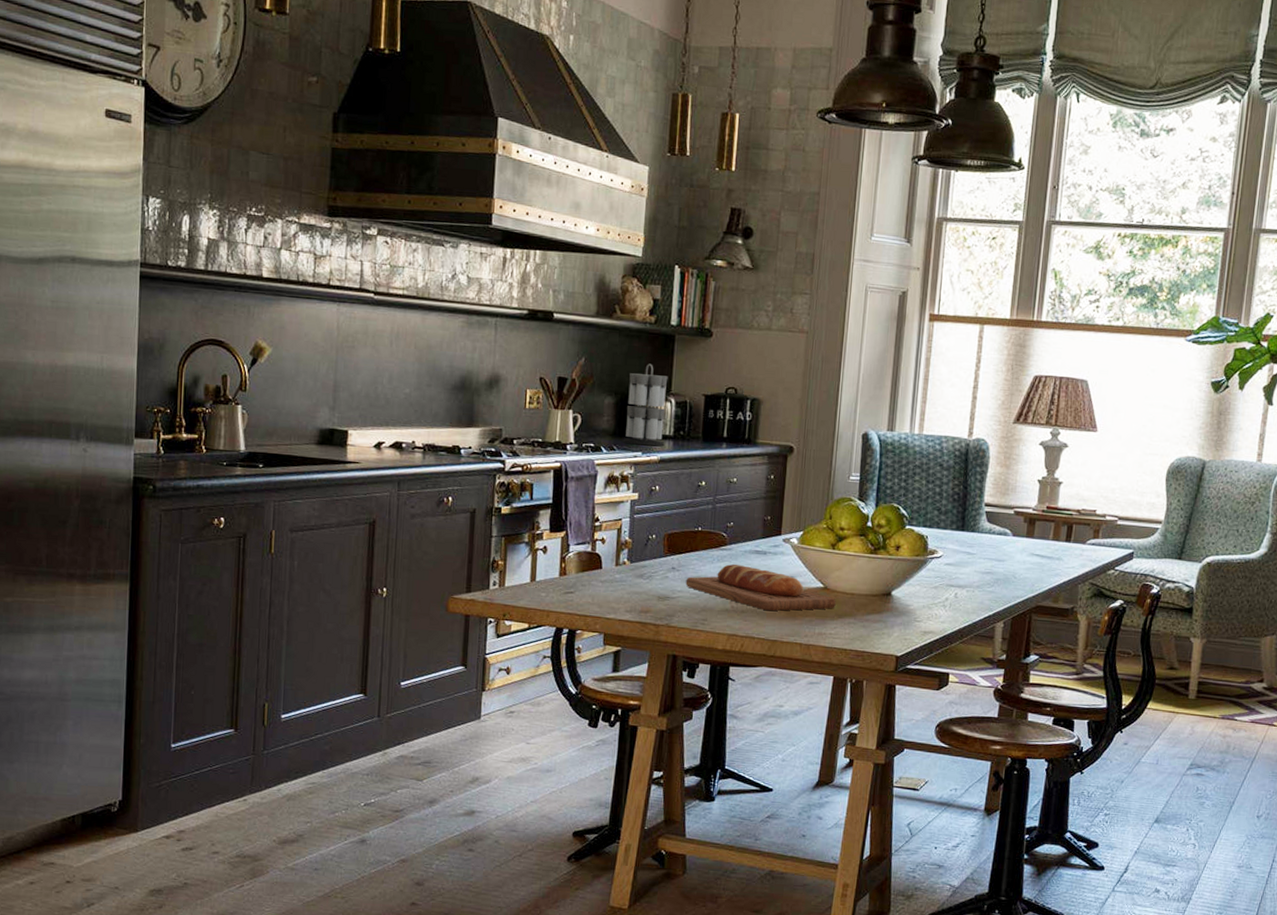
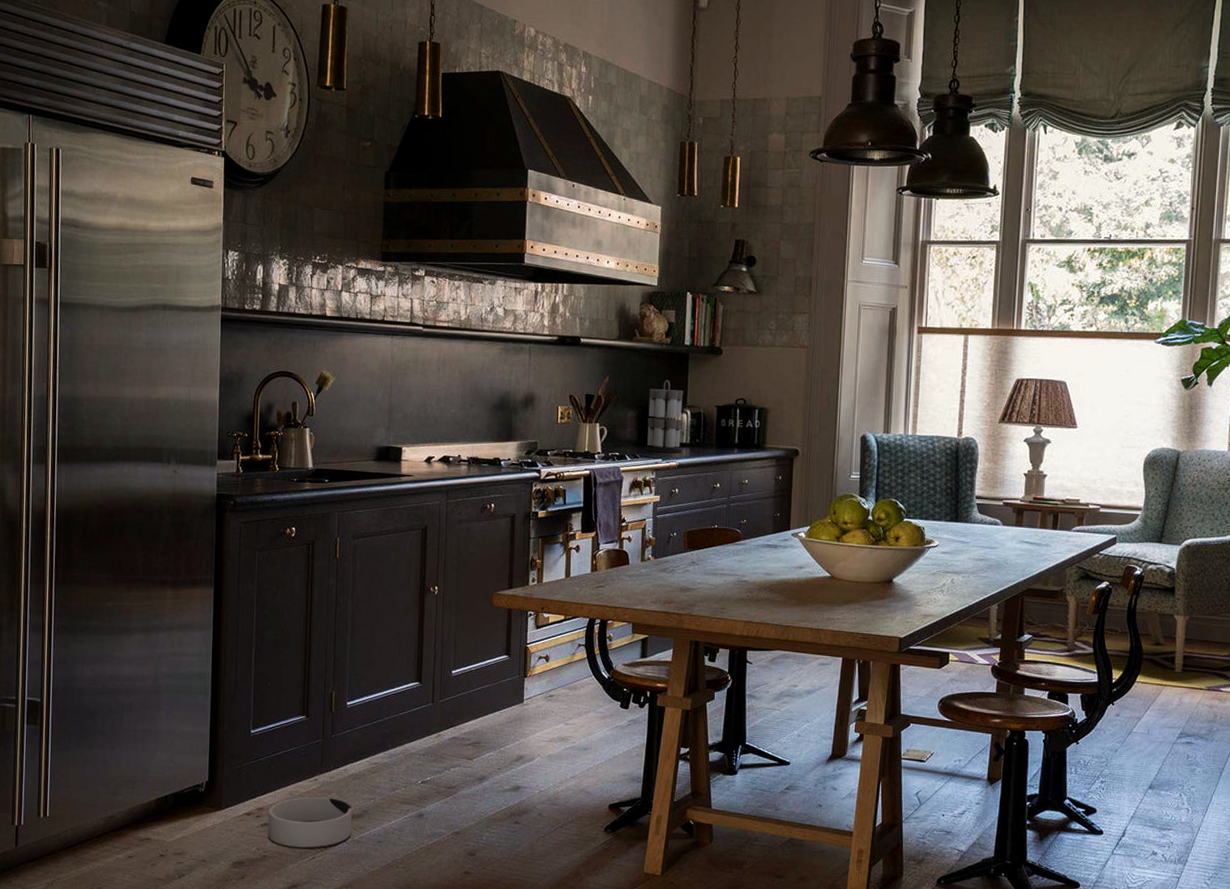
pet bowl: none [189,819,286,877] -> present [267,797,352,850]
bread loaf: present [685,564,836,611] -> none [705,557,842,599]

